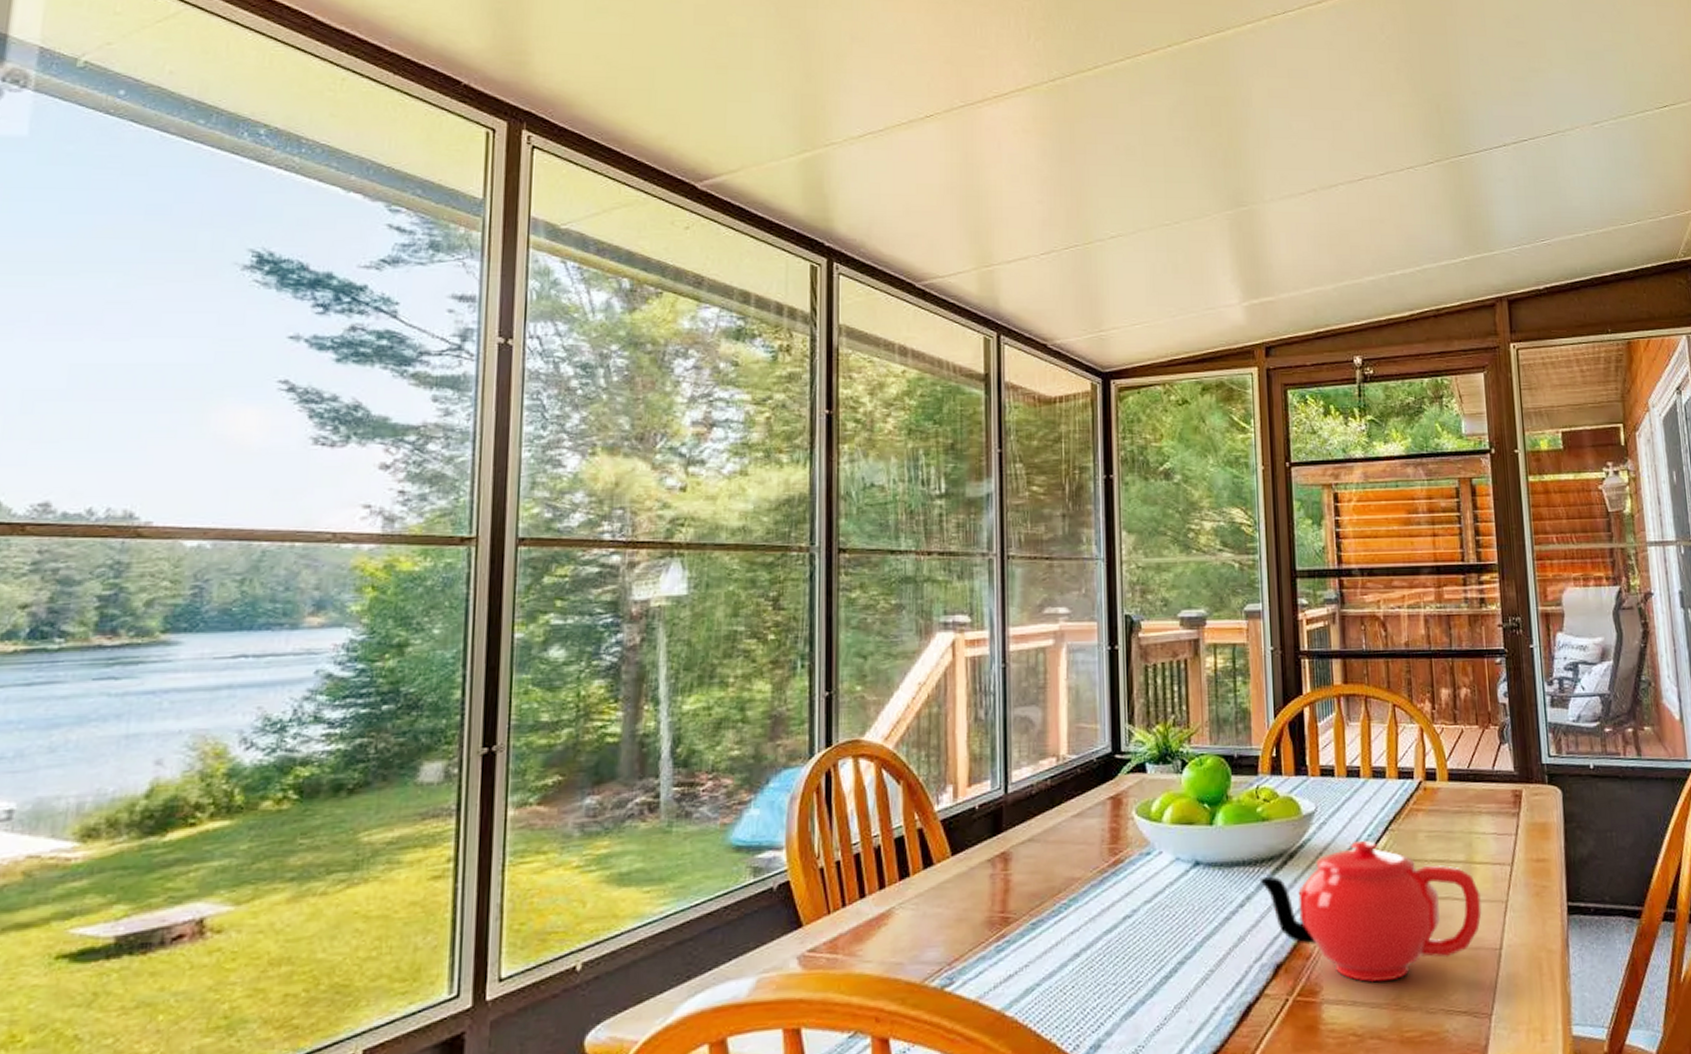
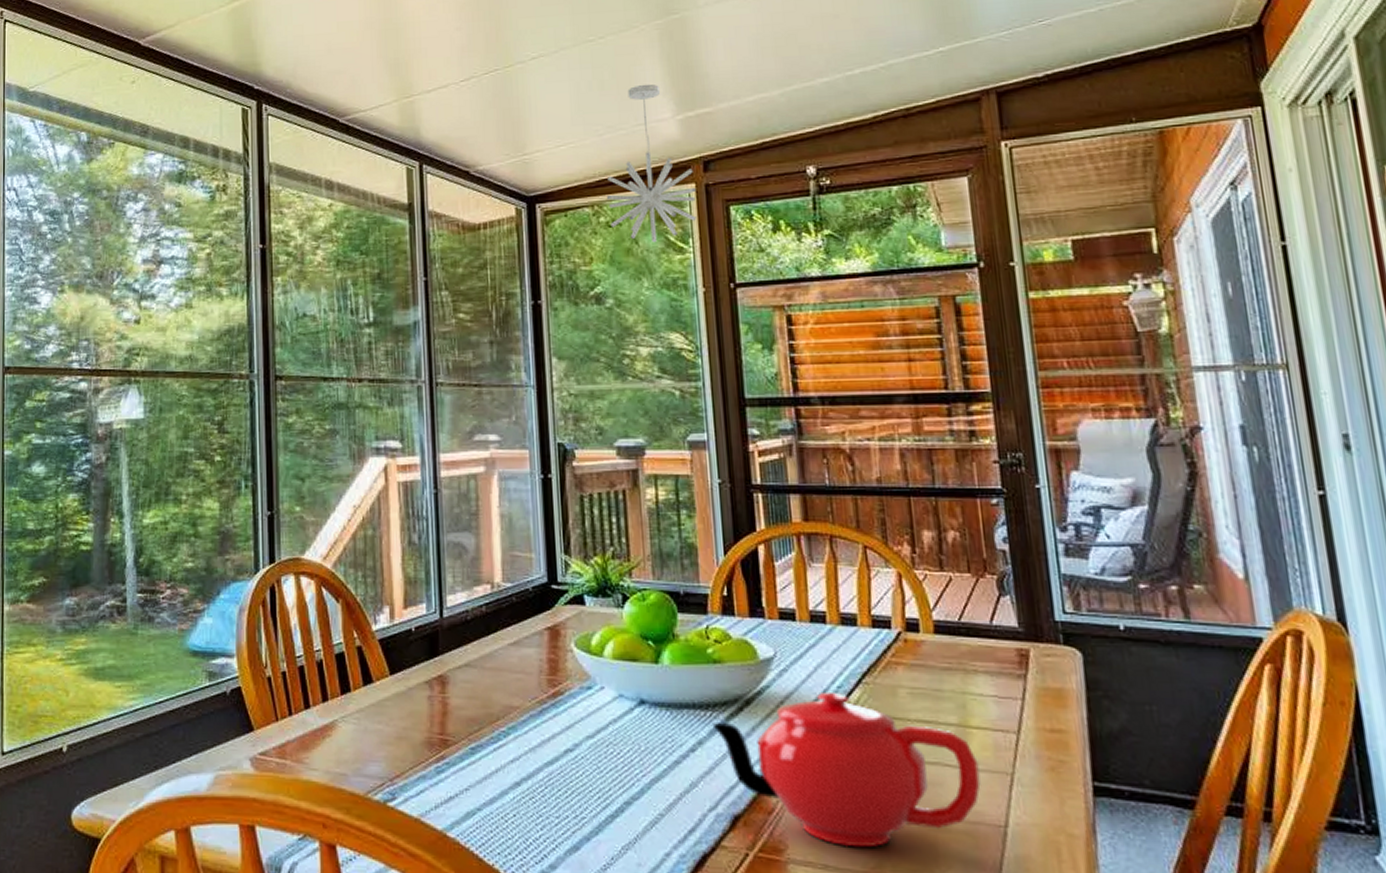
pendant light: none [1178,270,1258,422] -> present [607,84,697,243]

